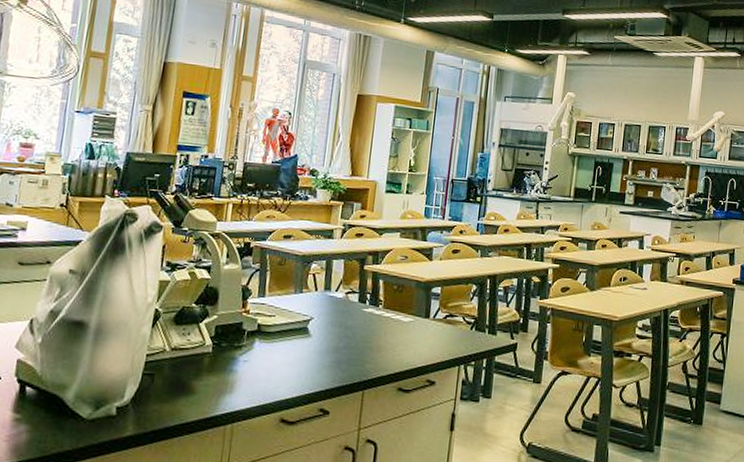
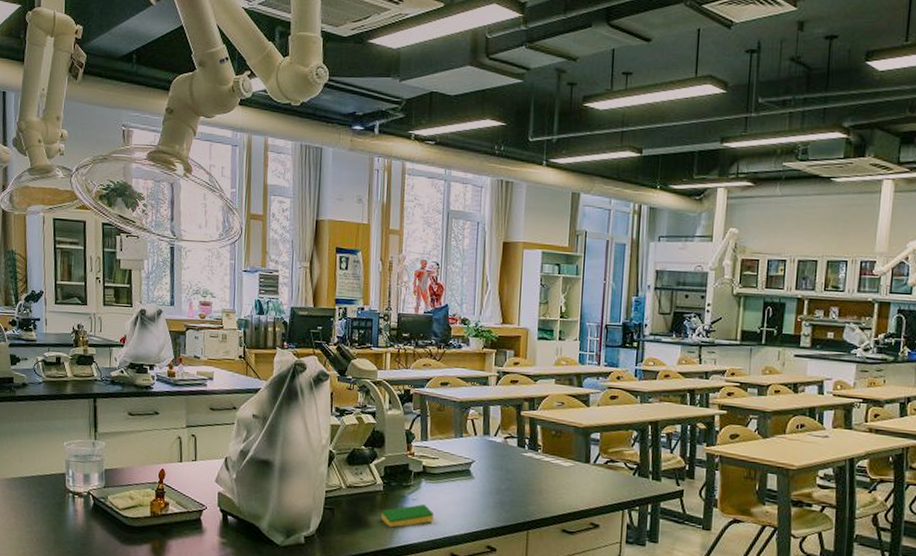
dish sponge: none [207,366,266,393] -> present [381,504,434,528]

